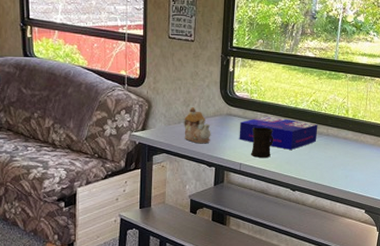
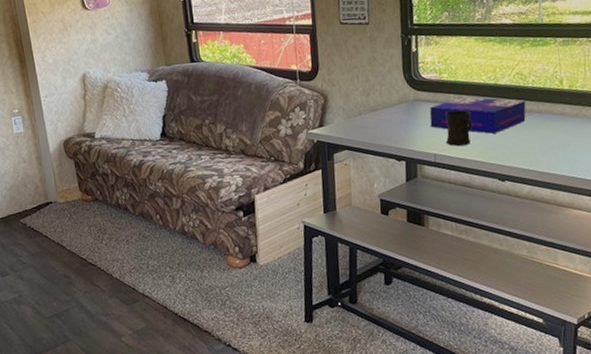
teapot: present [183,107,211,144] -> none [364,96,398,136]

